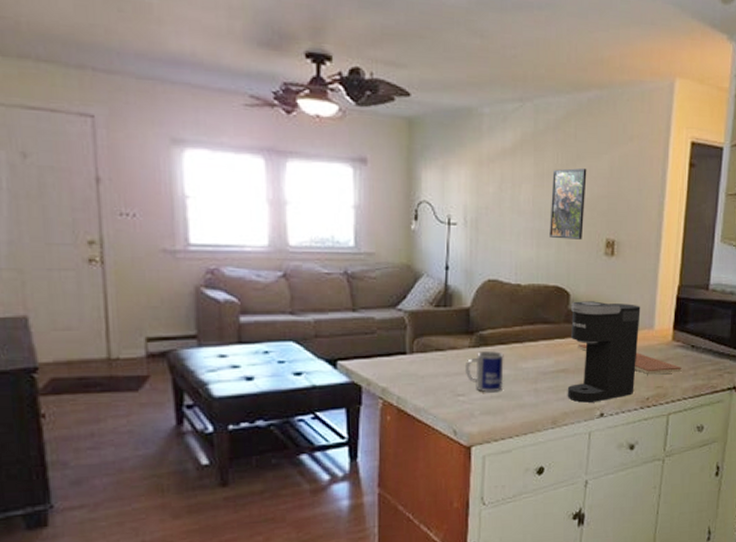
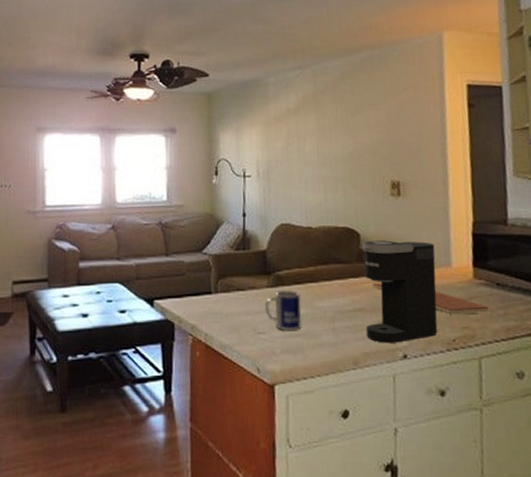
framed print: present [550,168,587,240] -> none [333,119,368,184]

